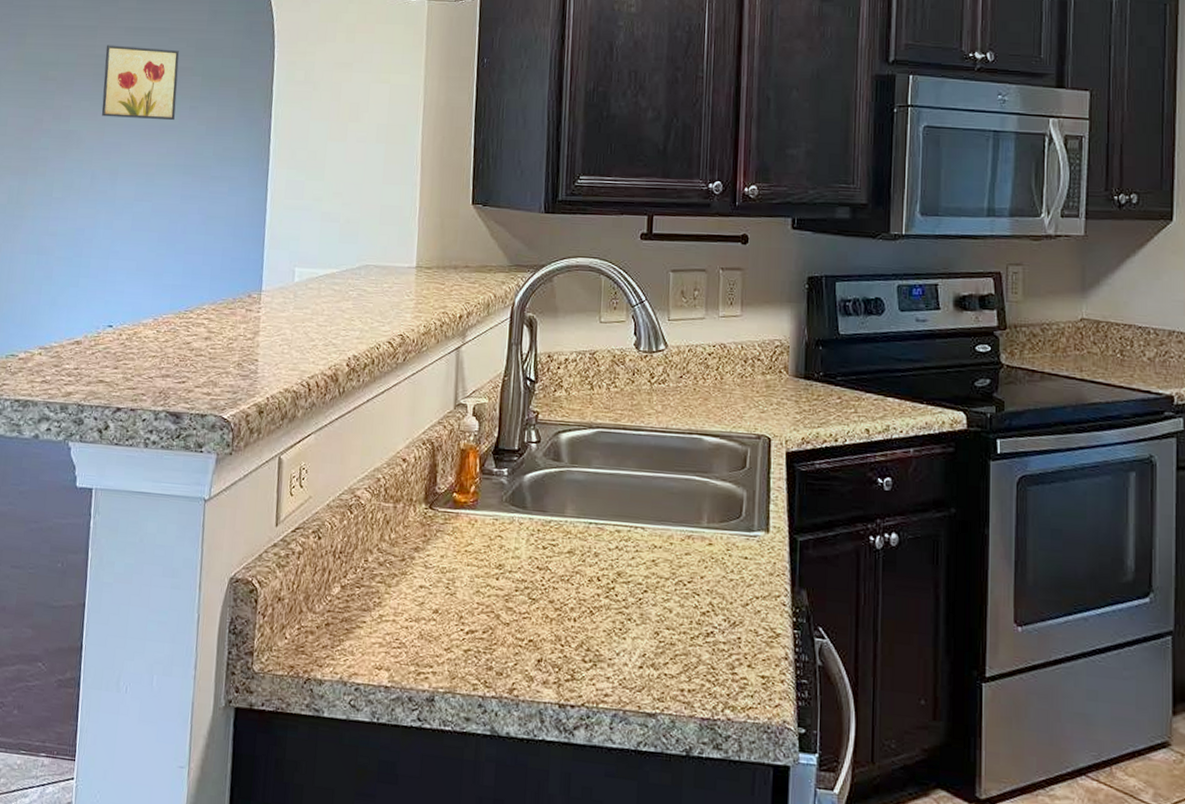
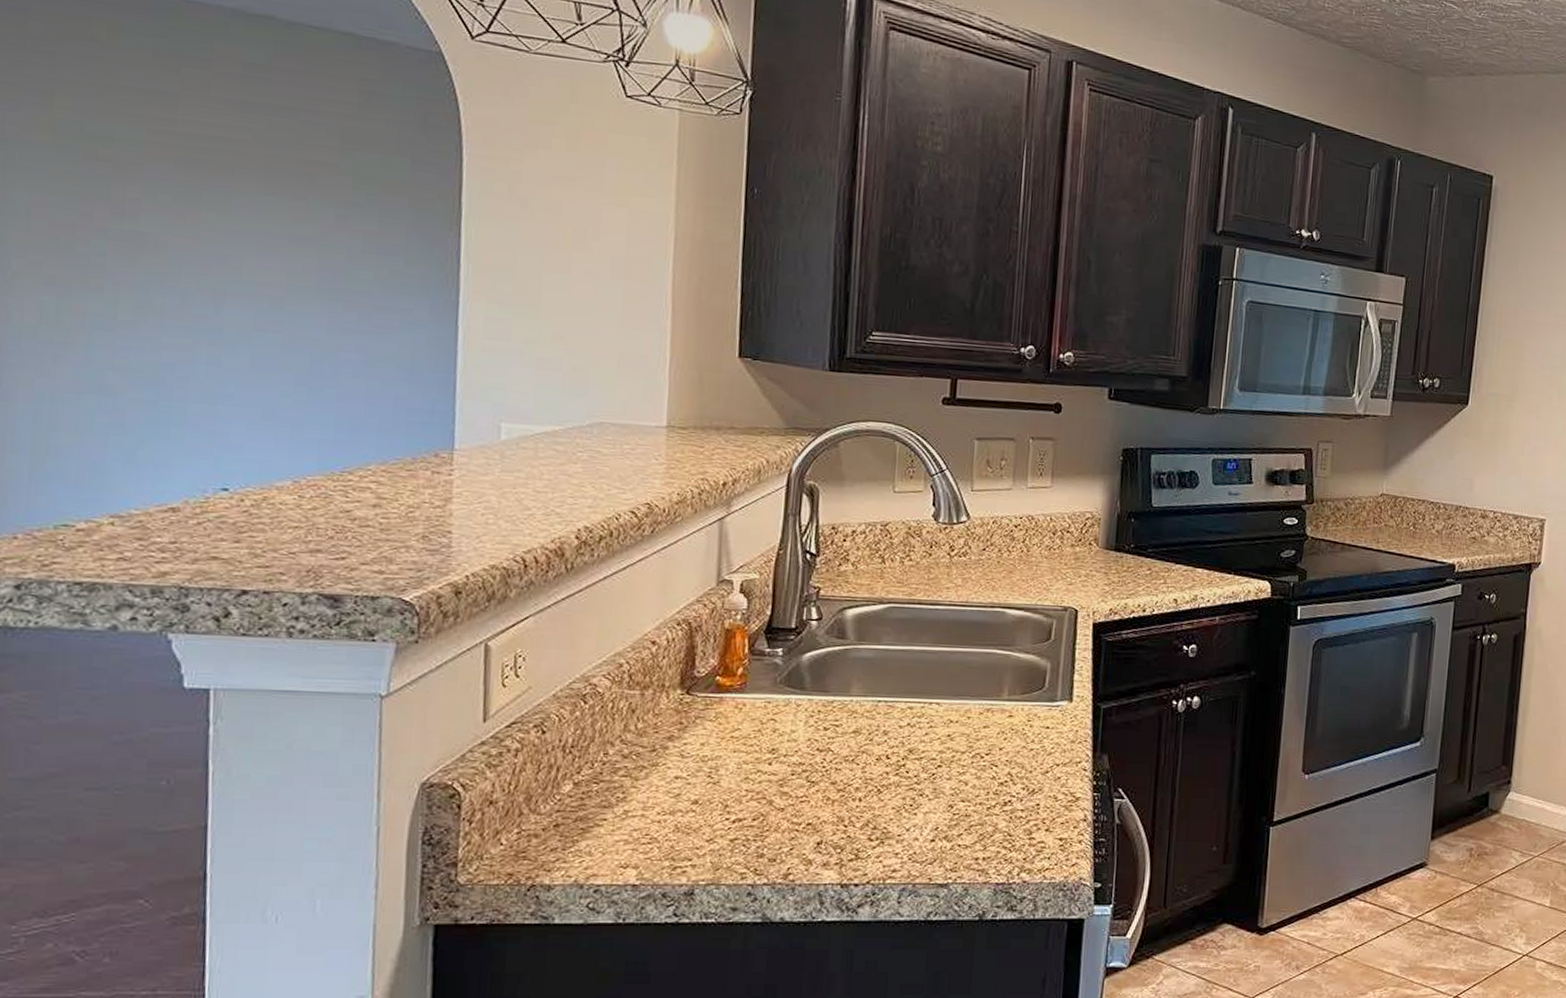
wall art: present [101,45,179,121] -> none [192,120,316,231]

